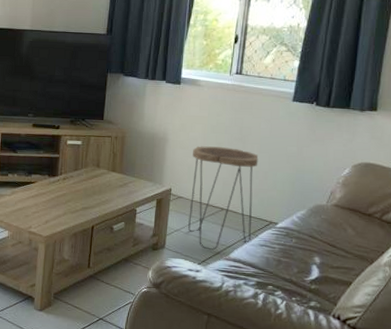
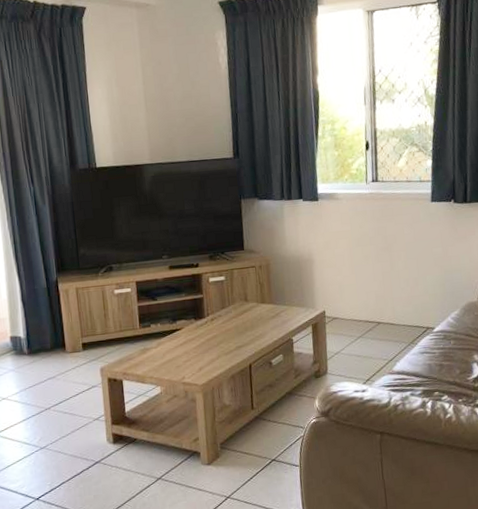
side table: present [188,146,259,251] -> none [341,258,412,368]

